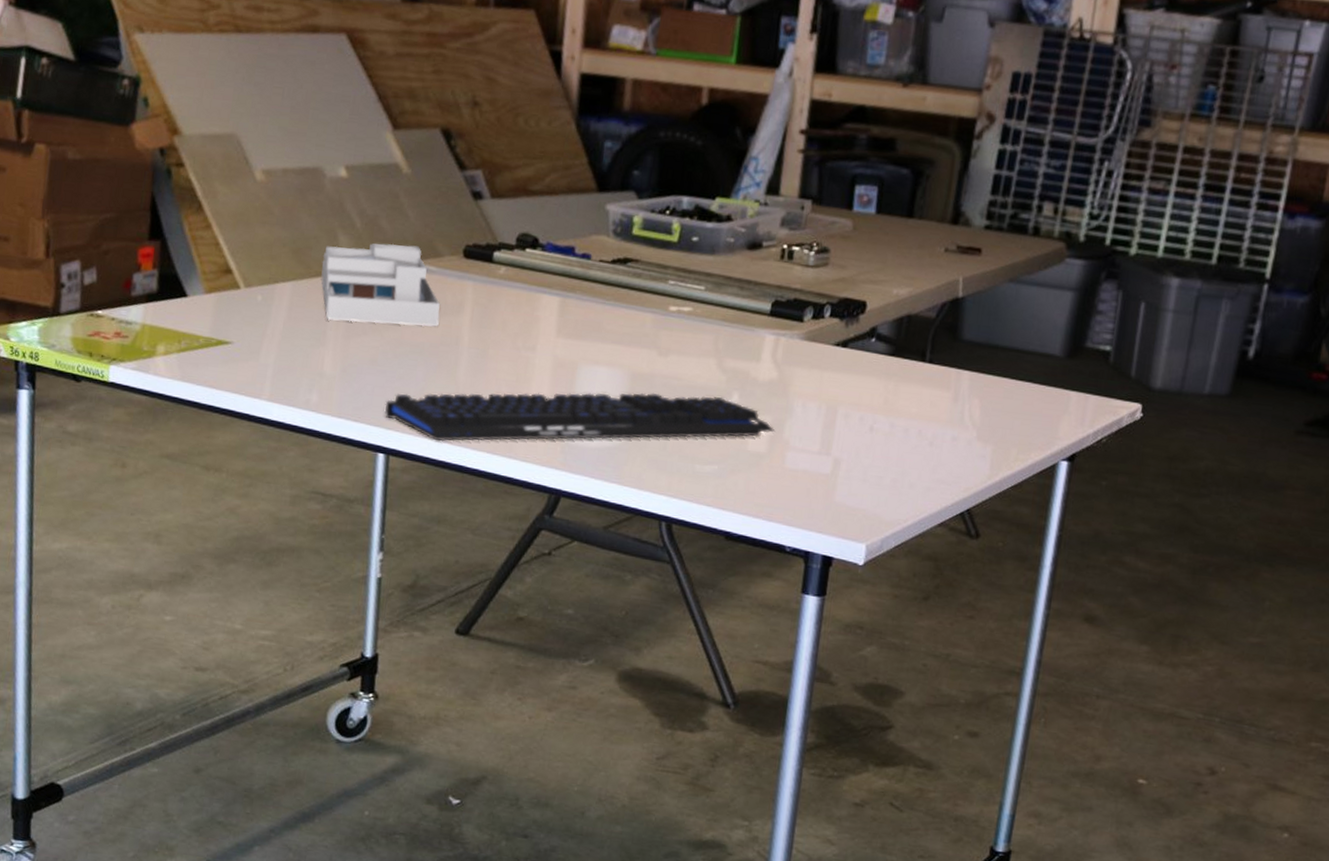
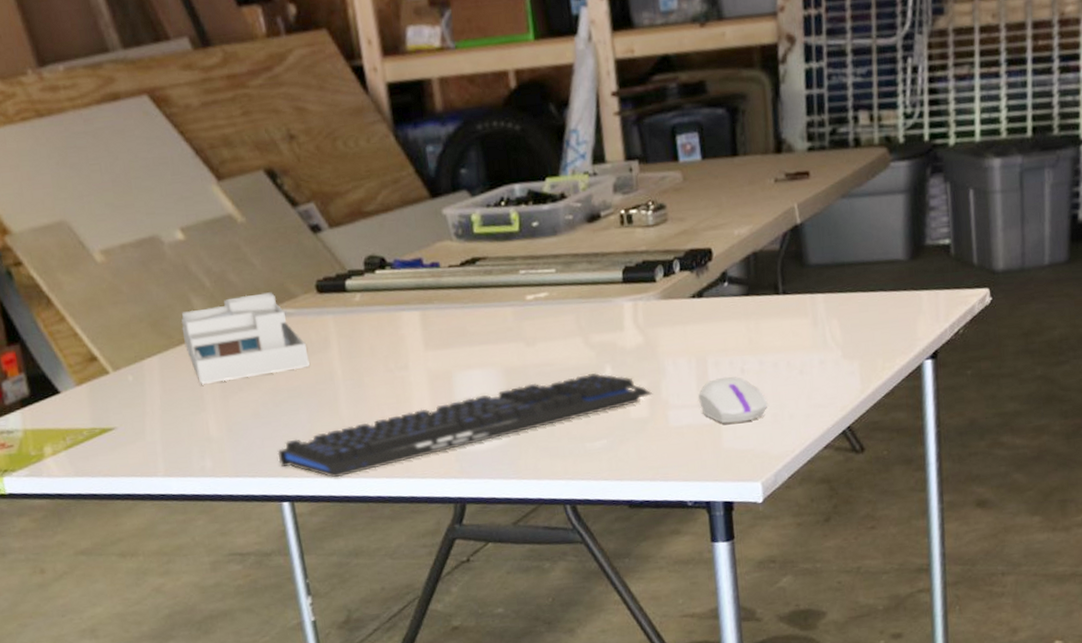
computer mouse: none [820,430,890,480] -> present [698,377,768,424]

